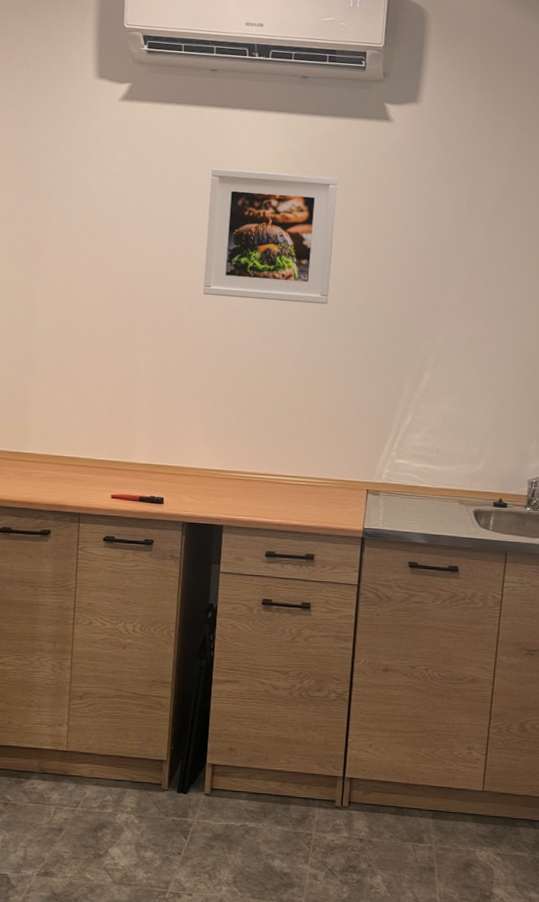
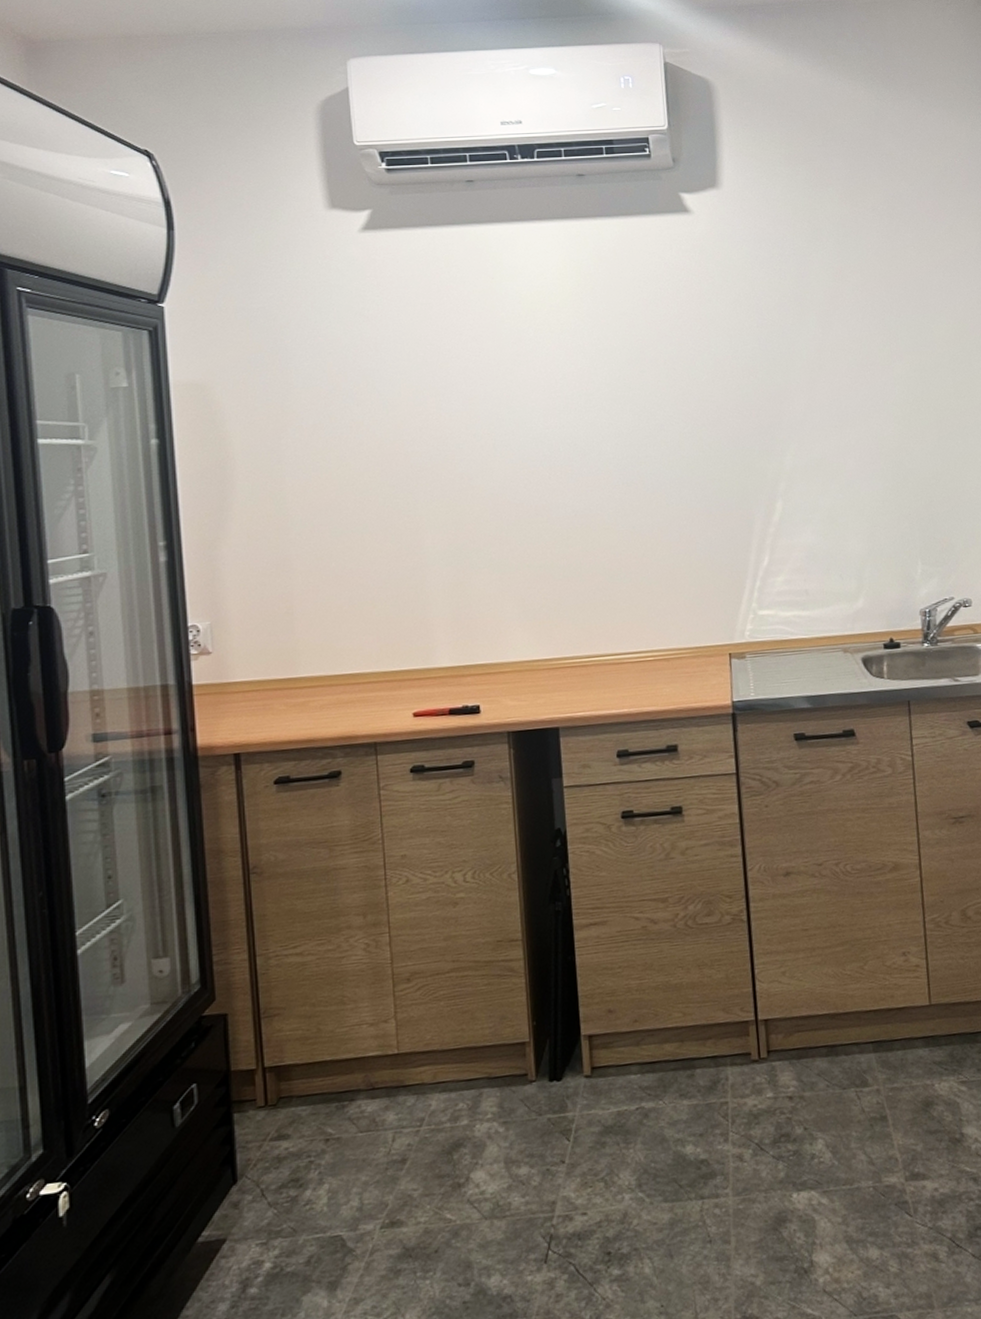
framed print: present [203,168,338,305] -> none [484,287,648,449]

